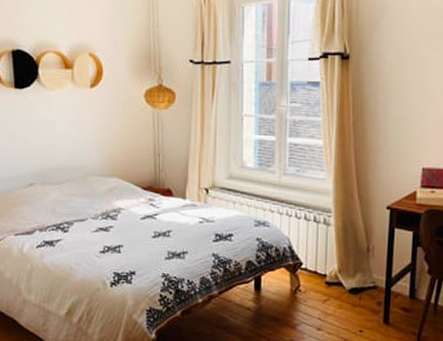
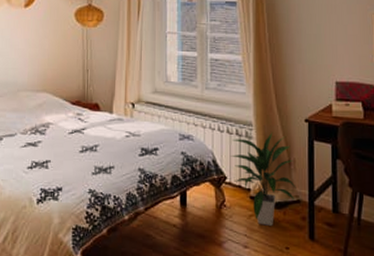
indoor plant: none [307,219,374,310] -> present [231,132,296,226]

